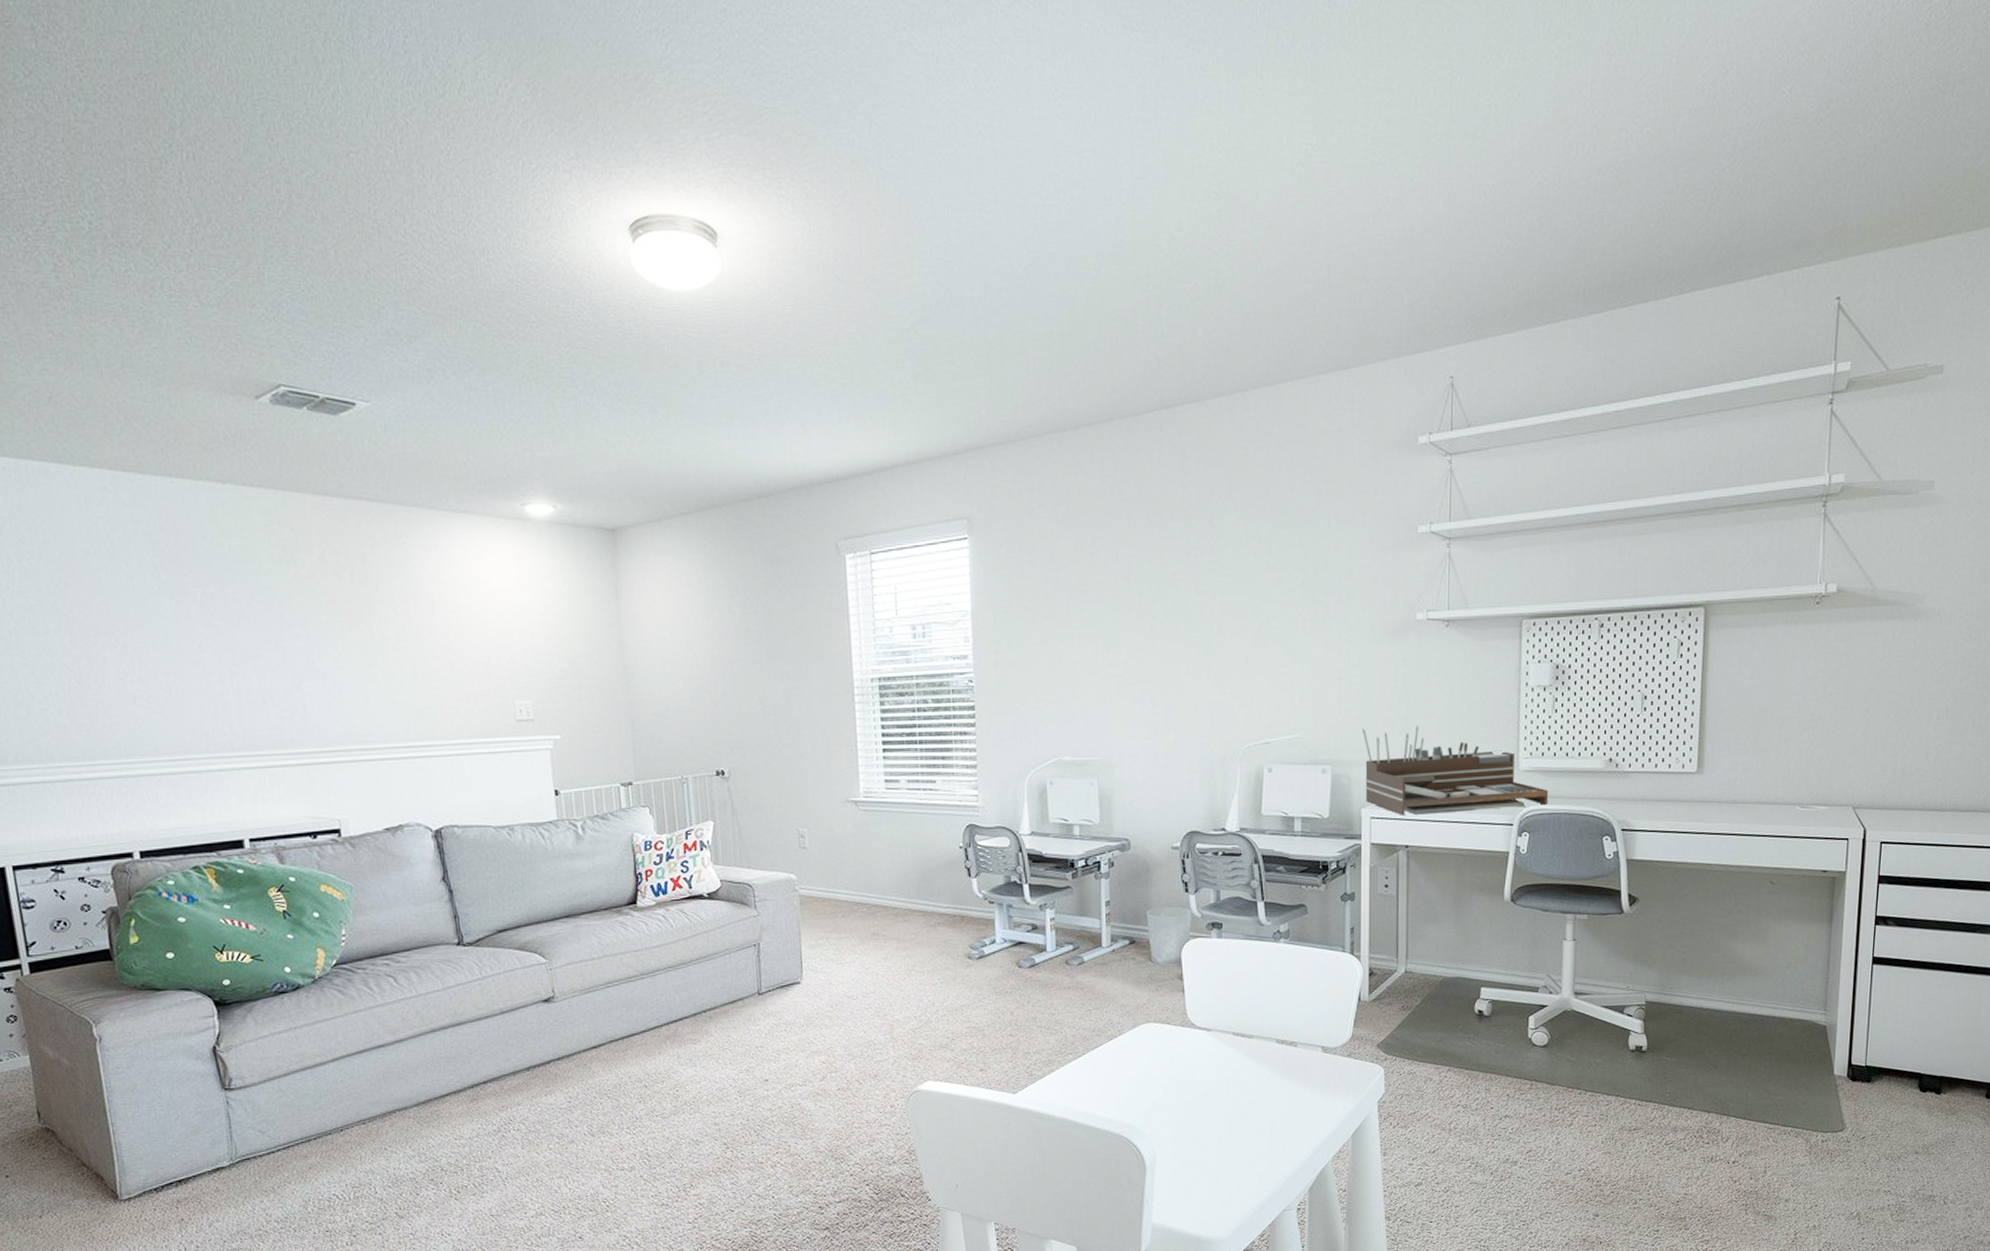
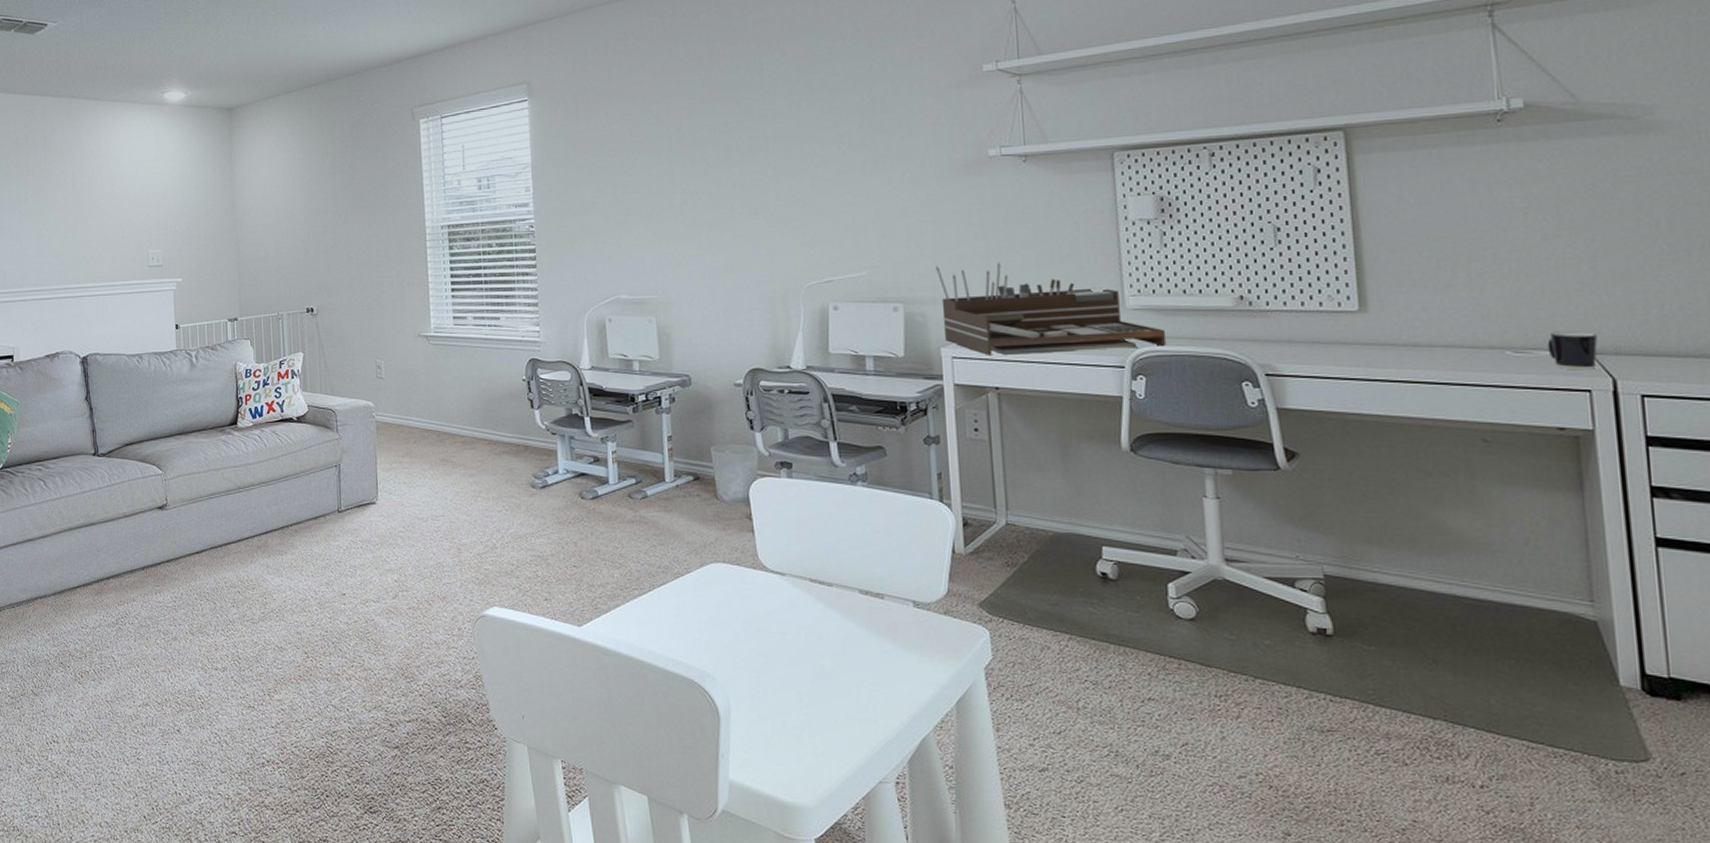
mug: none [1824,789,1860,822] -> present [1547,331,1599,370]

